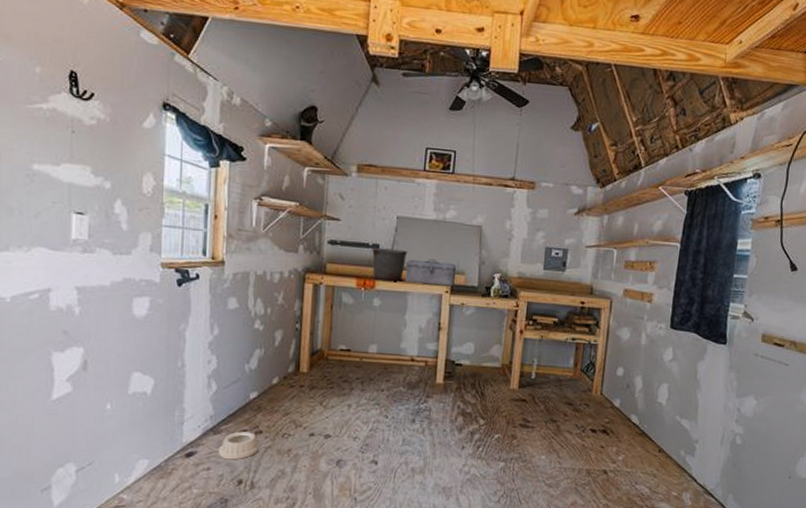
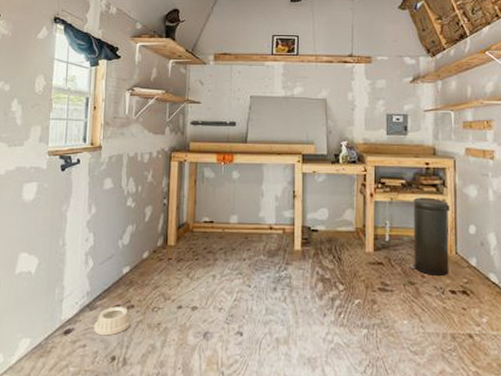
bucket: present [371,247,408,282] -> none [228,125,262,155]
toolbox: present [405,259,457,287] -> none [260,132,307,156]
pedal bin: none [552,337,601,416] -> present [409,197,450,277]

